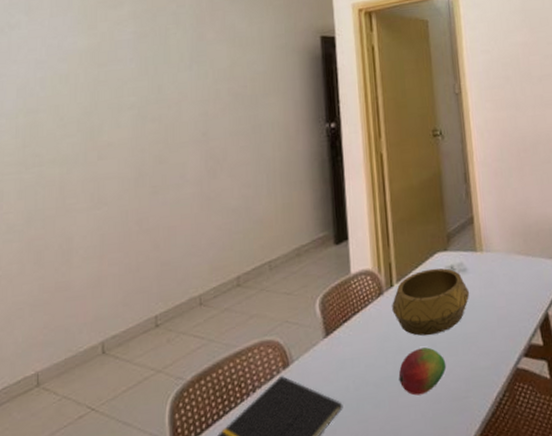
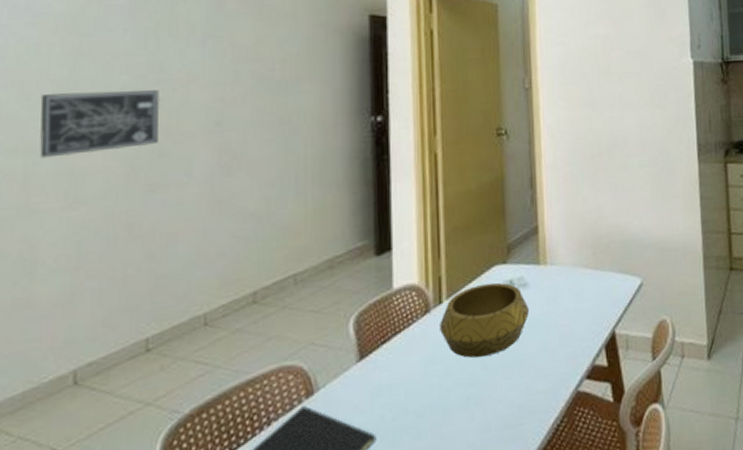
wall art: none [71,108,160,167] -> present [39,90,160,158]
fruit: present [398,347,447,396] -> none [443,370,499,424]

